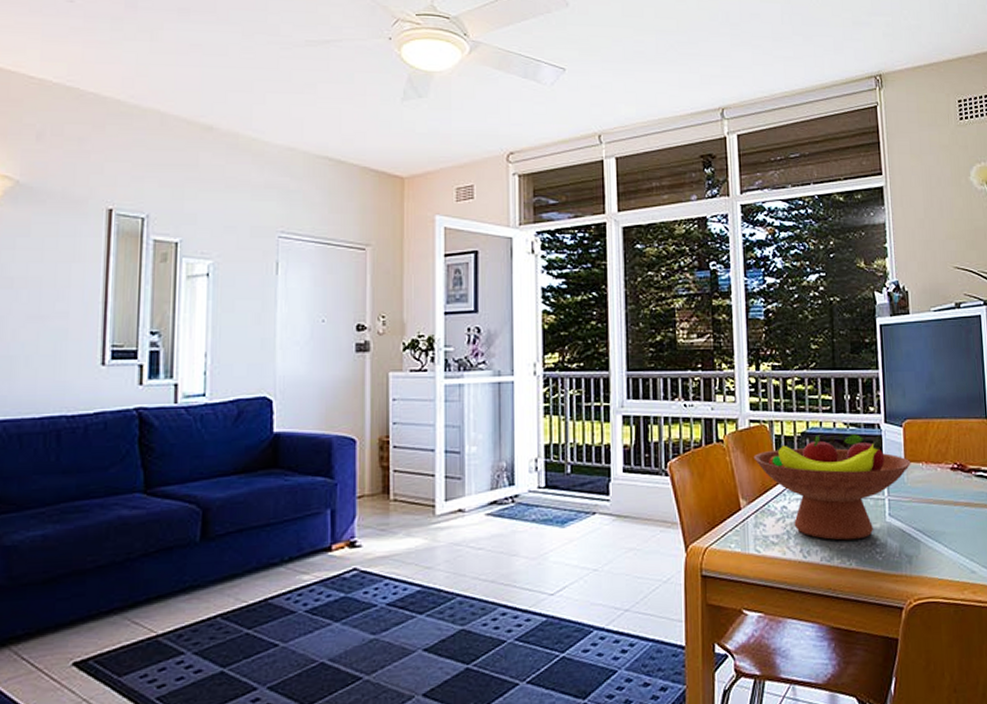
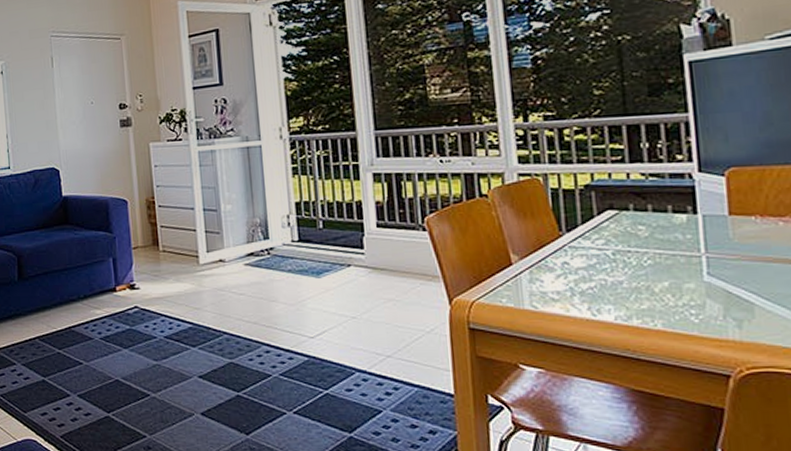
fruit bowl: present [753,434,911,541] -> none [525,186,739,300]

